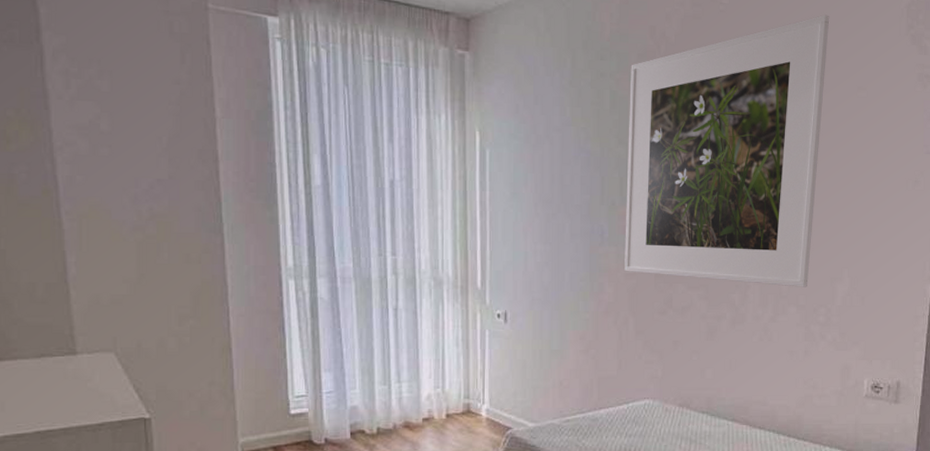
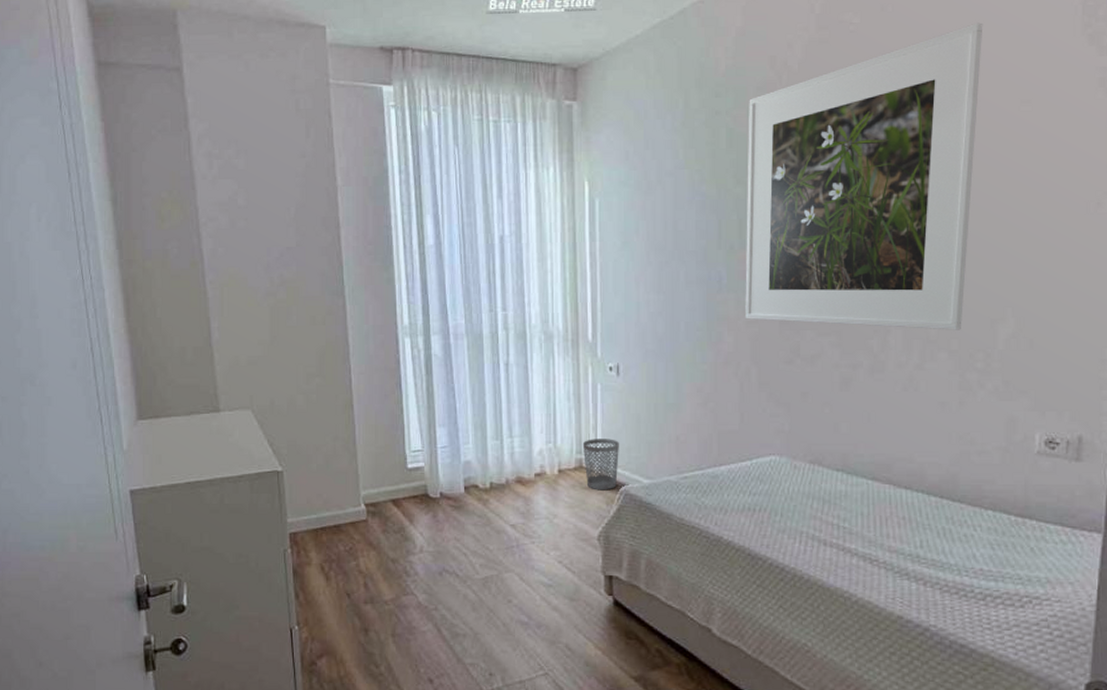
wastebasket: none [470,384,506,434] -> present [582,439,619,491]

